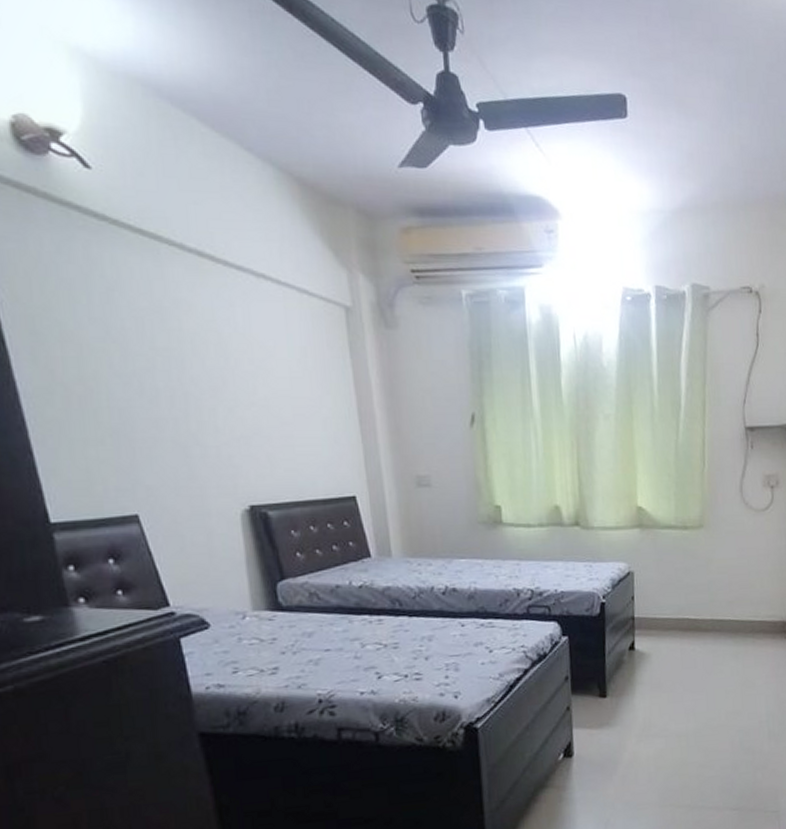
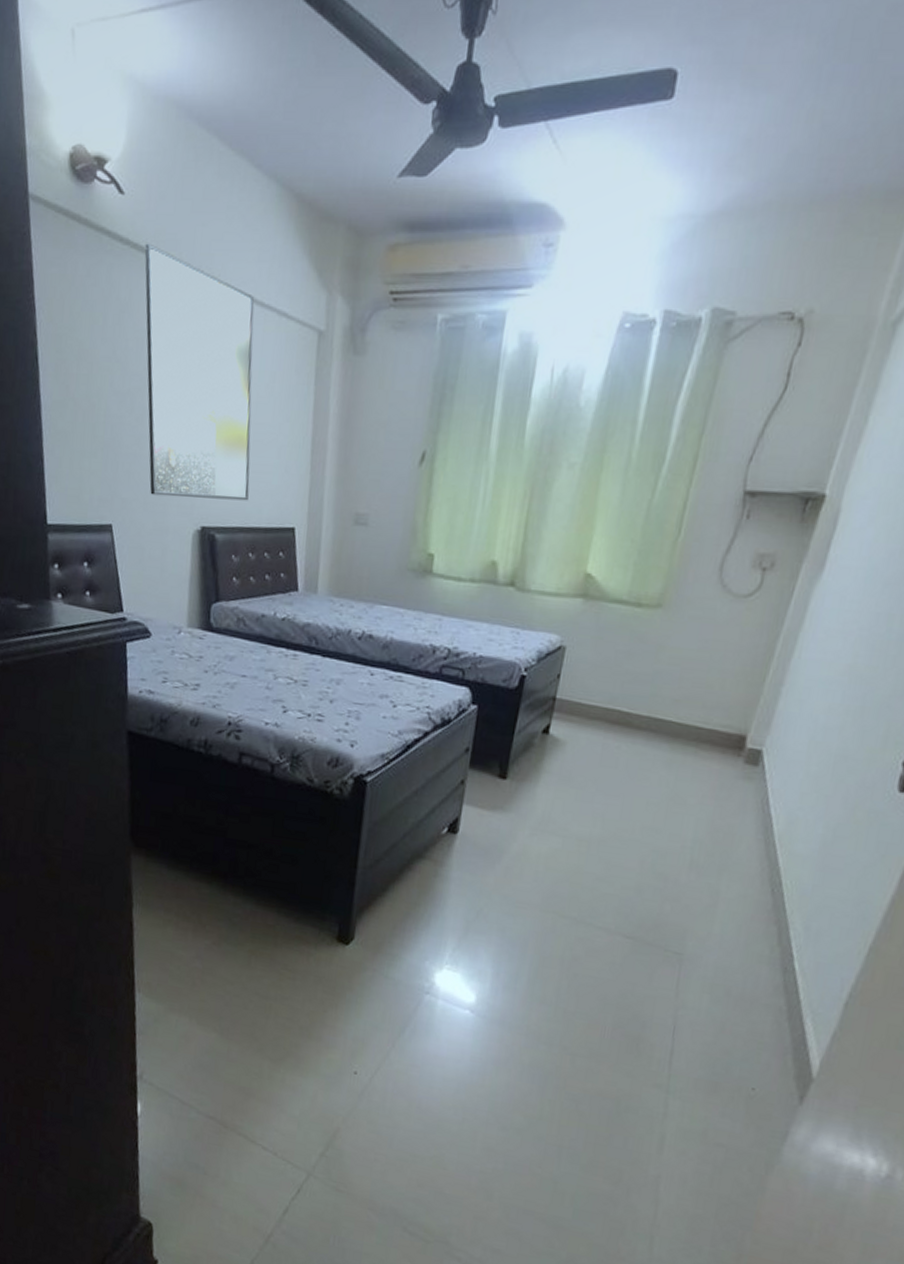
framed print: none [127,220,299,479] -> present [144,243,255,501]

